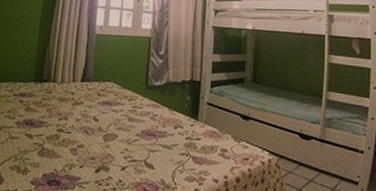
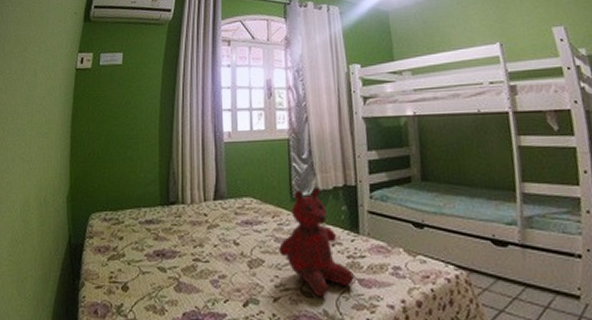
teddy bear: none [131,79,189,170] -> present [279,187,354,298]

